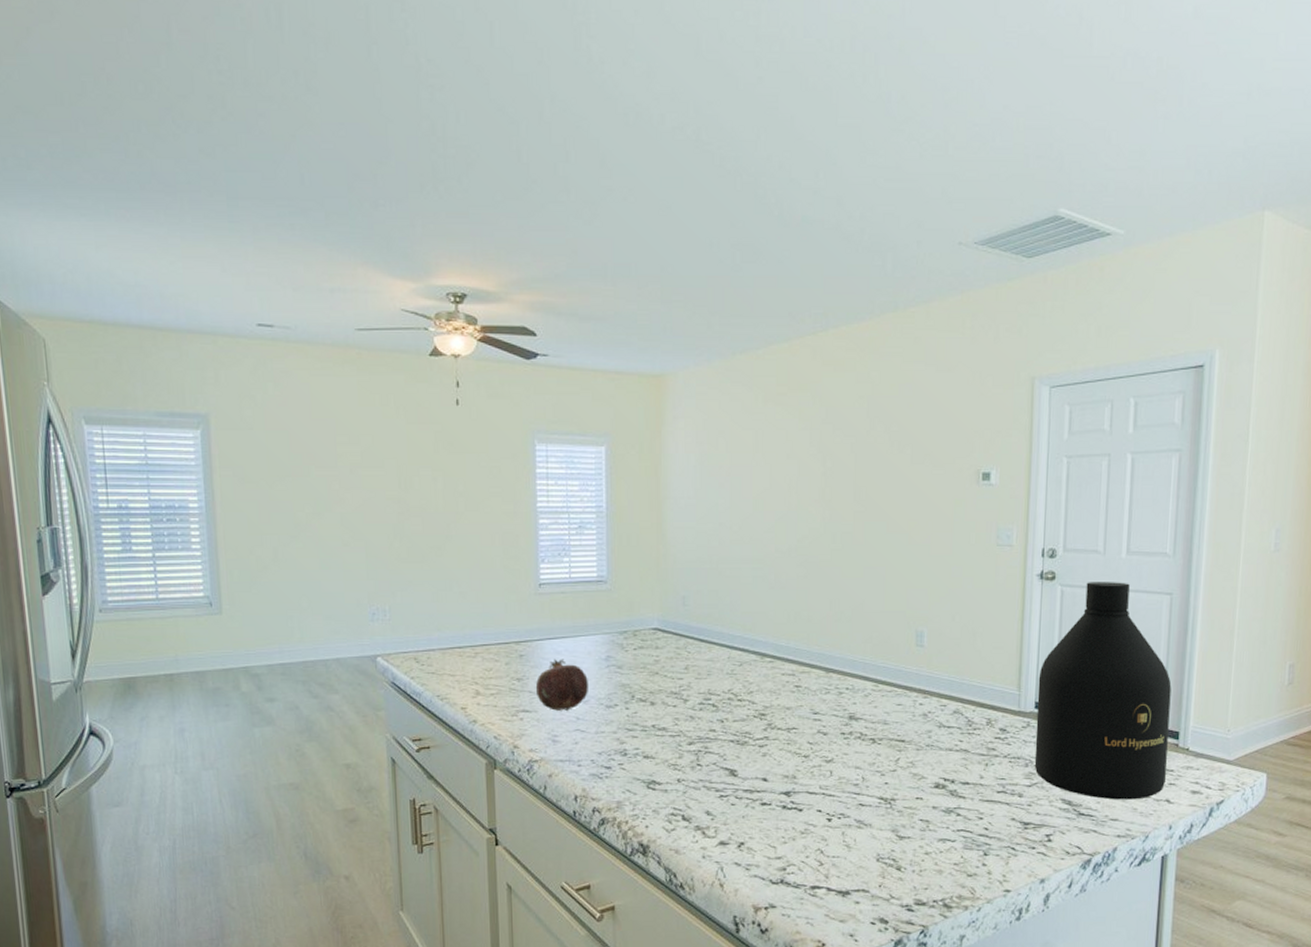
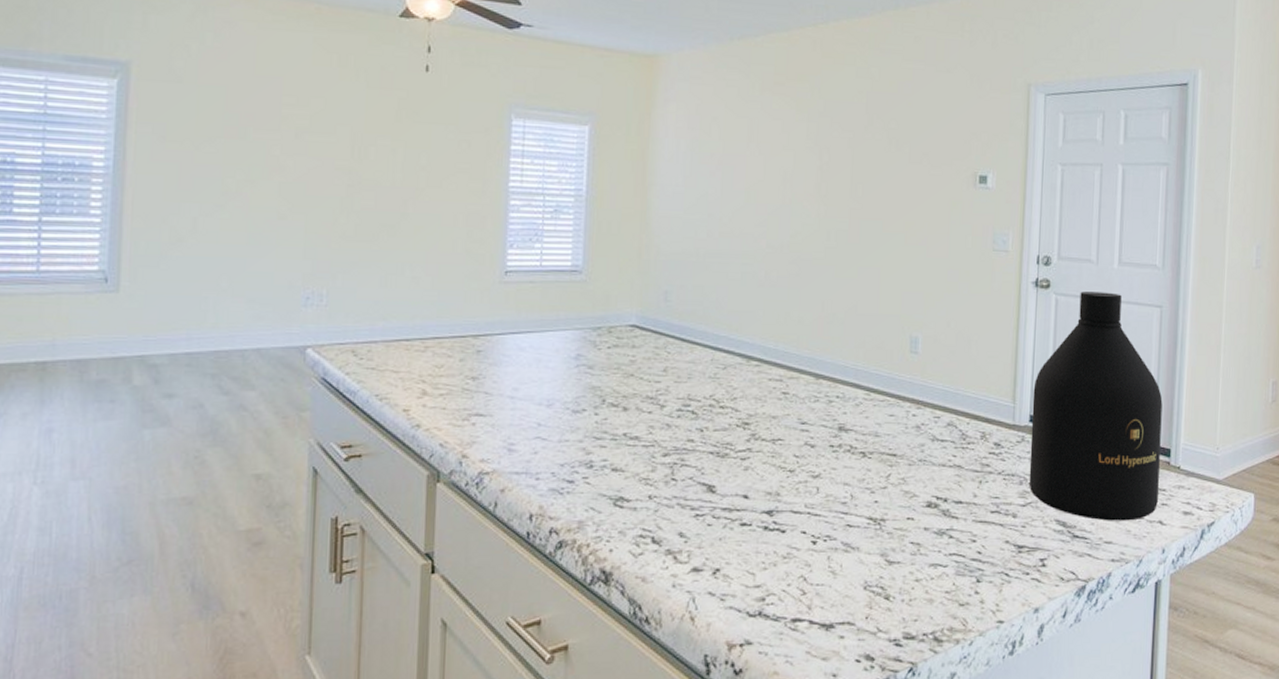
fruit: present [535,659,588,711] -> none [492,356,554,415]

